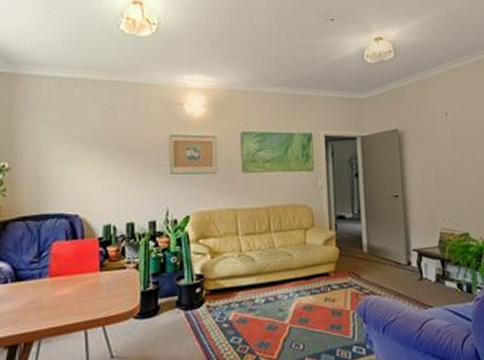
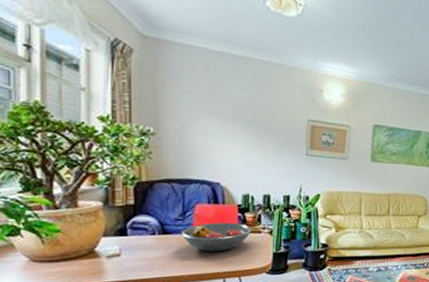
fruit bowl: none [37,259,115,297] -> present [182,222,252,252]

